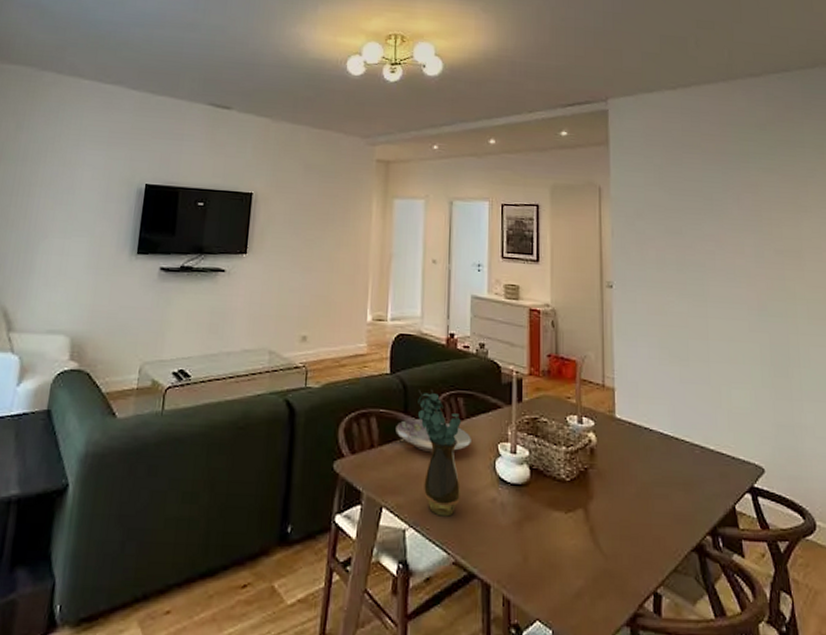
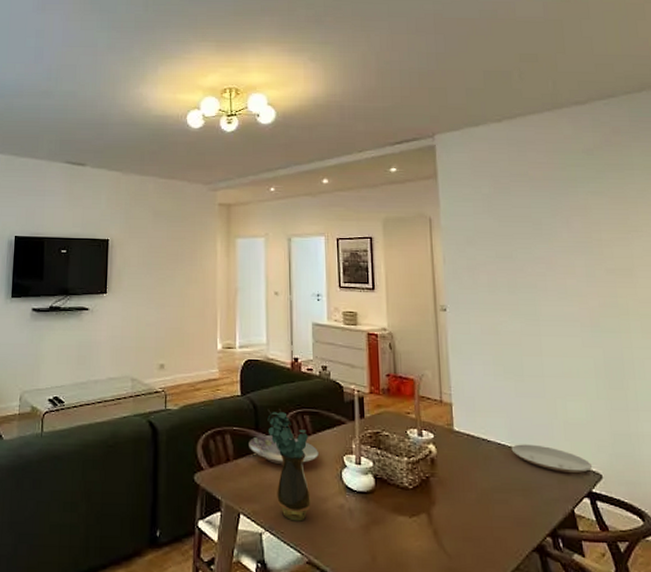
plate: none [674,434,755,466] -> present [511,444,593,473]

